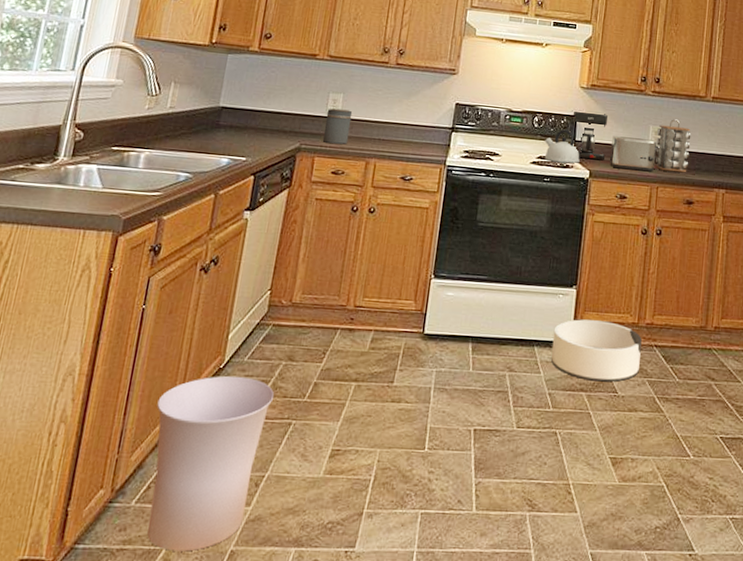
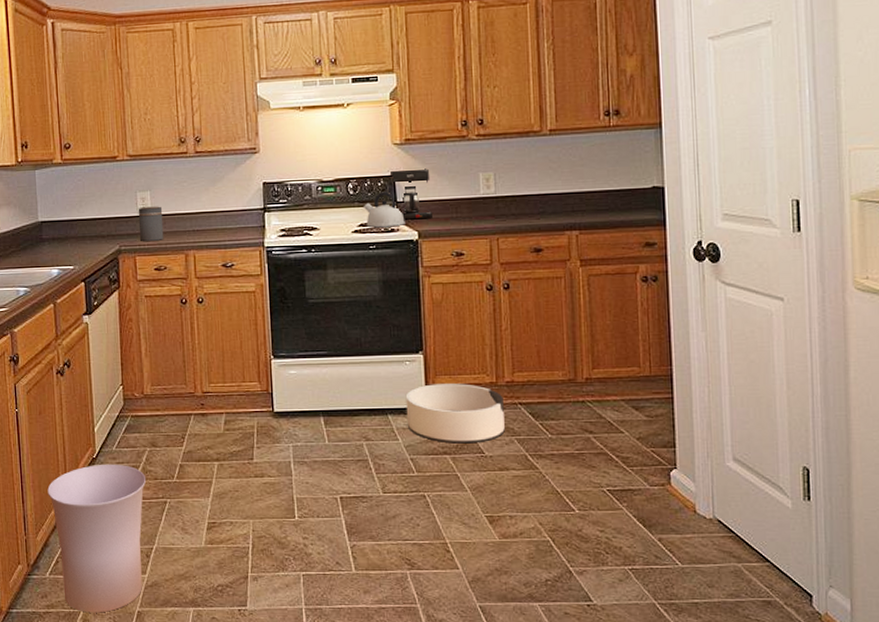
toaster: present [610,136,658,172] -> none [438,188,492,225]
spice rack: present [654,119,691,173] -> none [489,161,531,220]

